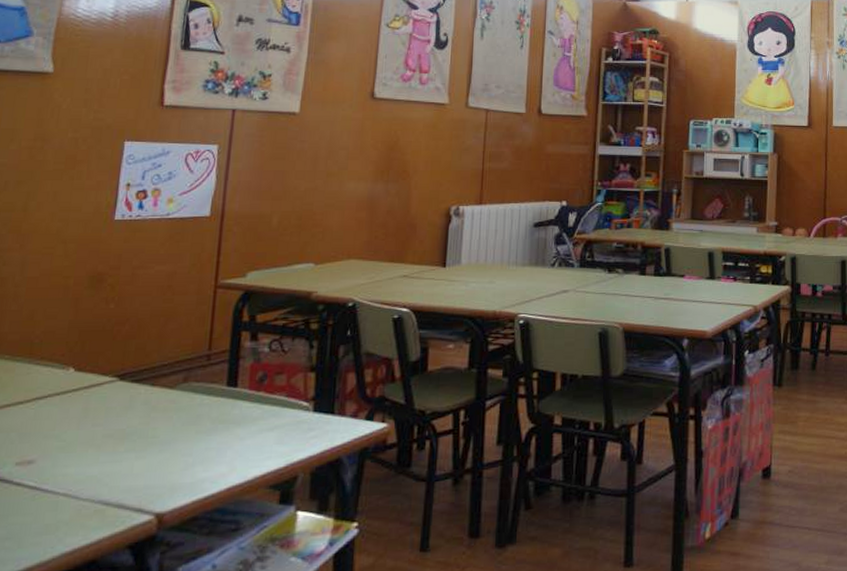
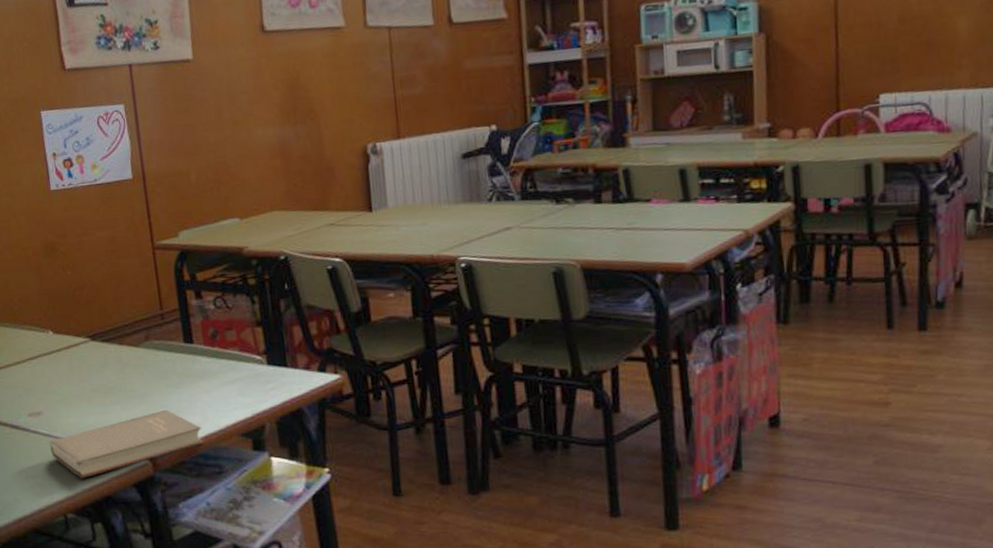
book: none [32,458,226,540] -> present [49,409,204,479]

